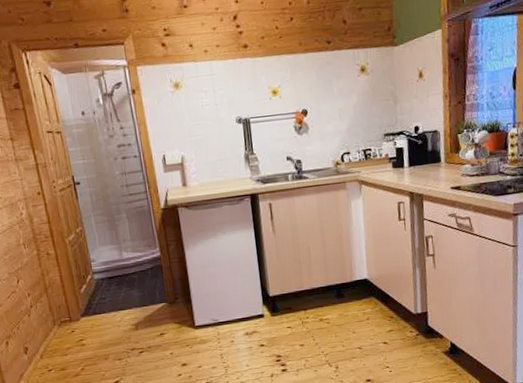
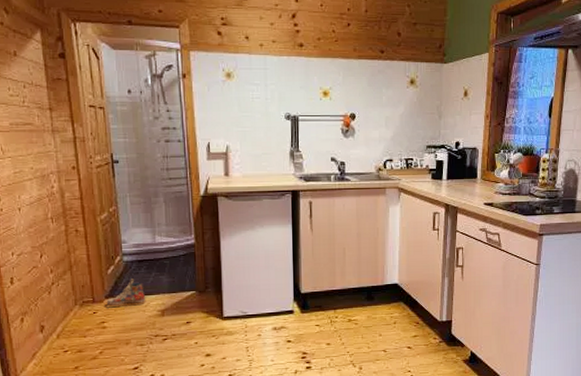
shoe: none [82,295,120,326] -> present [106,279,146,308]

